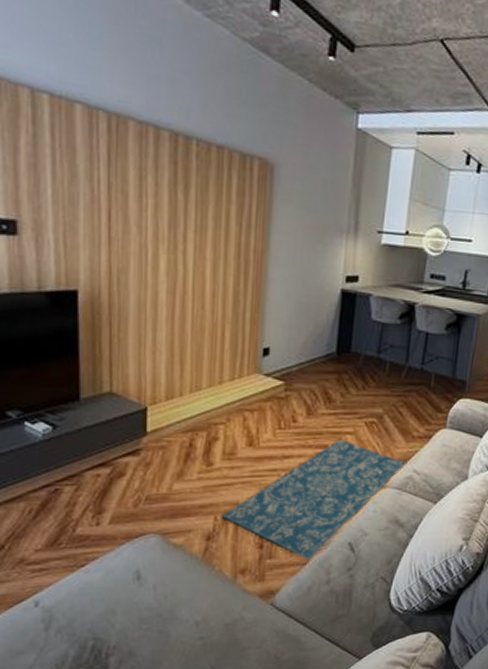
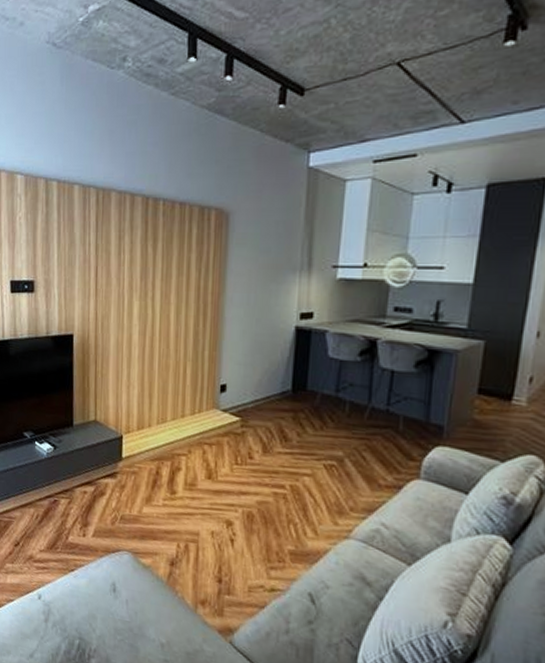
rug: present [221,438,408,560] -> none [183,479,374,604]

